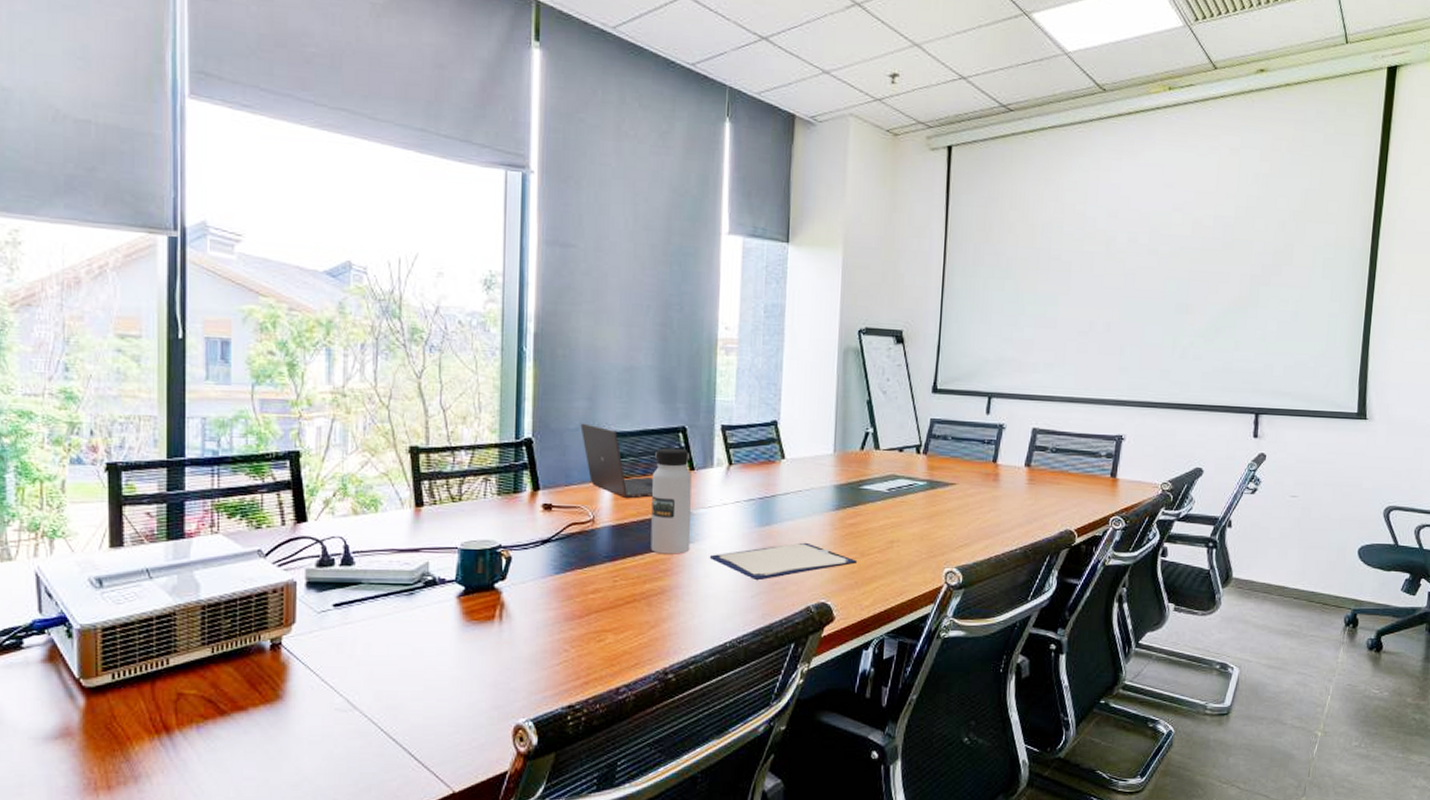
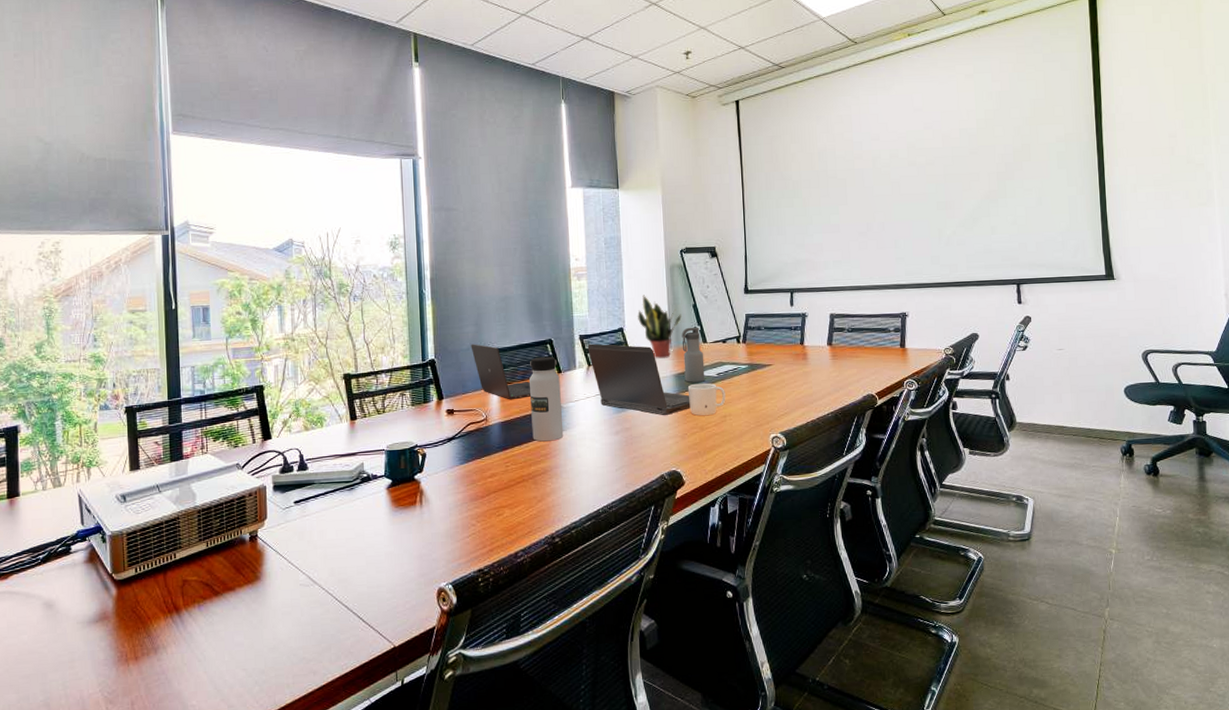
notepad: present [709,542,857,580] -> none [579,422,698,456]
laptop computer: none [730,437,852,534] -> present [587,343,691,415]
potted plant: none [797,382,852,464] -> present [638,295,682,359]
water bottle: none [847,428,874,498] -> present [681,327,705,384]
mug: none [849,498,896,540] -> present [687,383,726,417]

